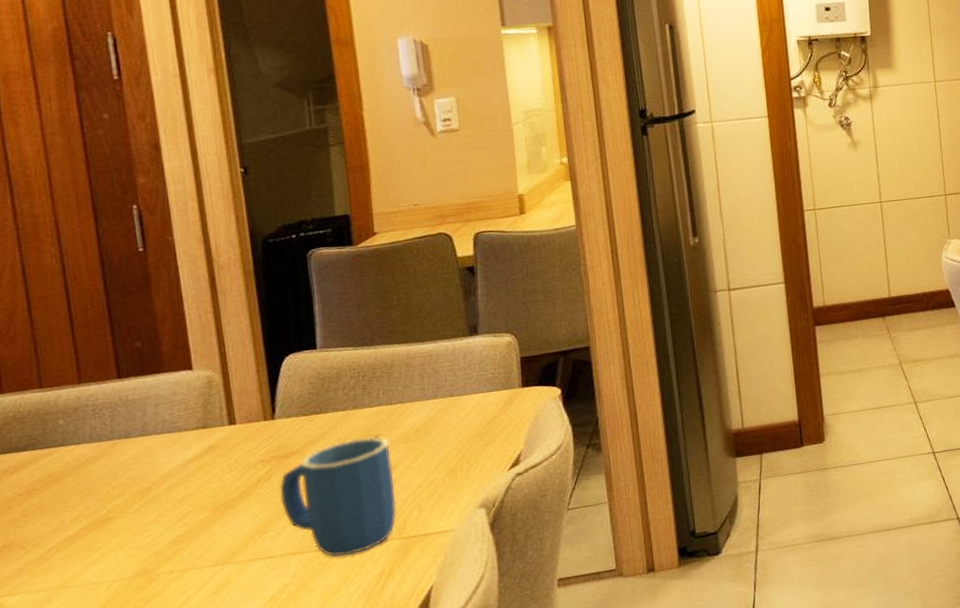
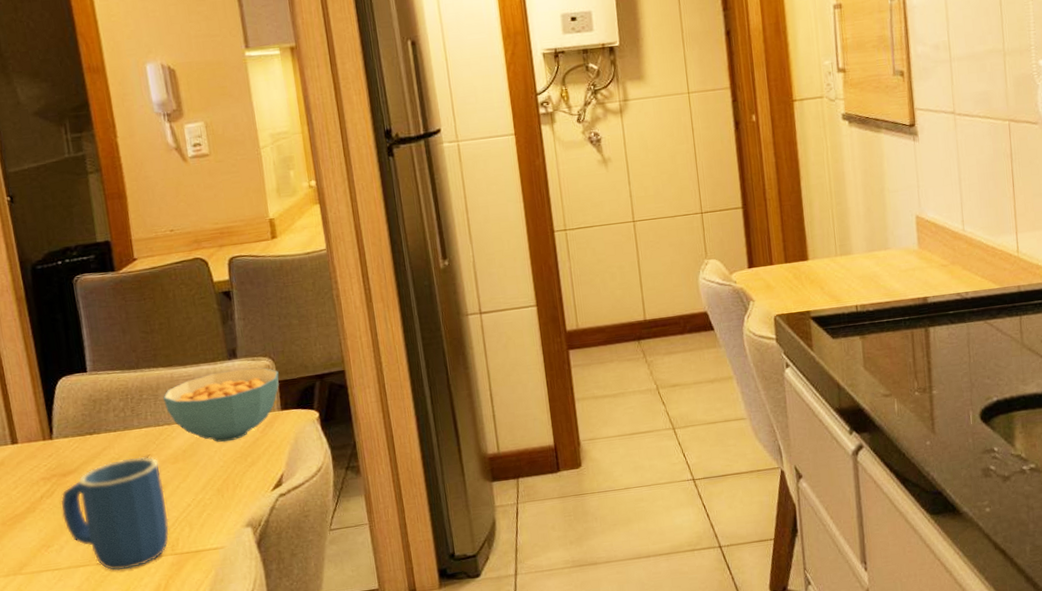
cereal bowl: none [397,344,521,421] -> present [163,367,279,443]

